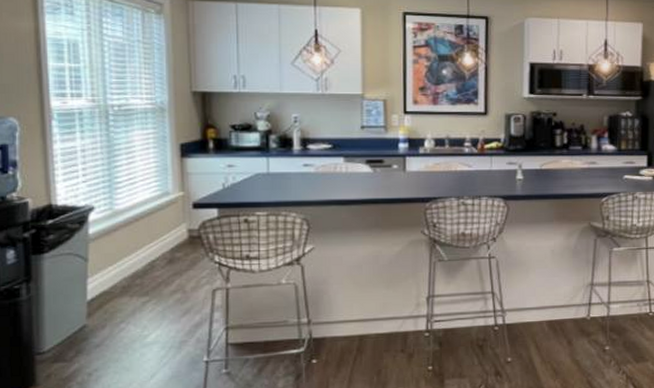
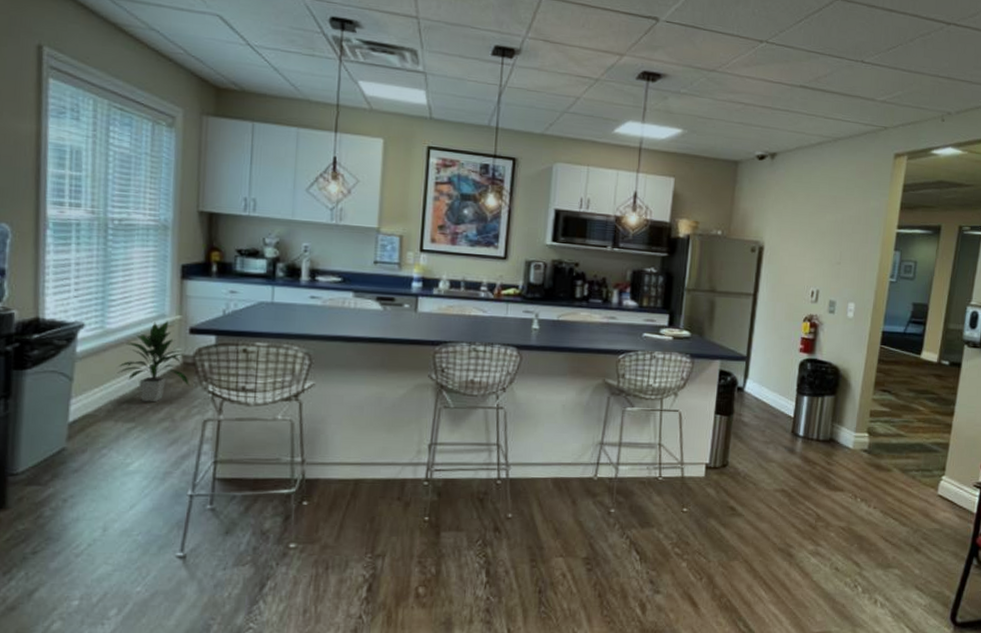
indoor plant: none [128,198,197,277] -> present [117,321,189,403]

